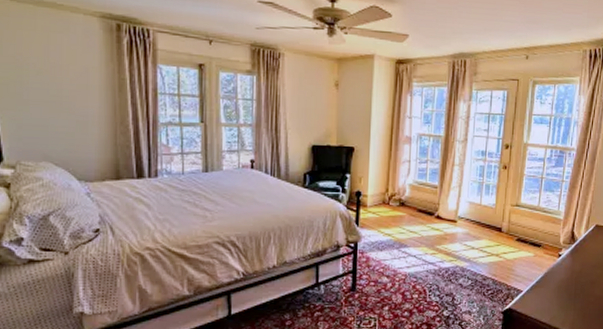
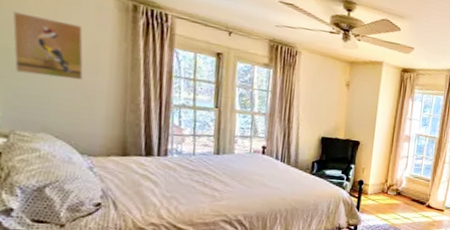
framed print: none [11,44,76,106] -> present [12,11,84,81]

